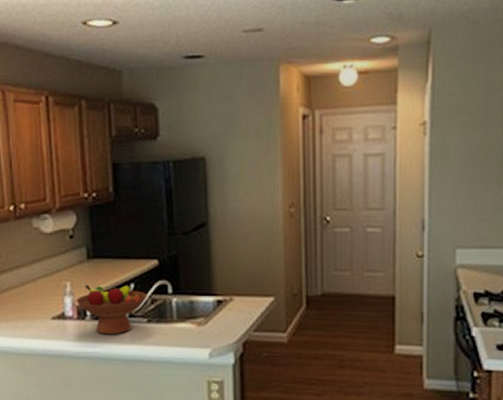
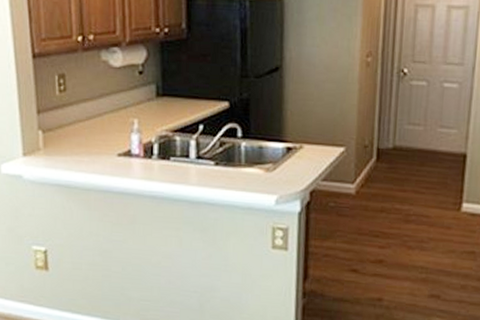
fruit bowl: present [76,284,147,335] -> none [143,122,216,176]

